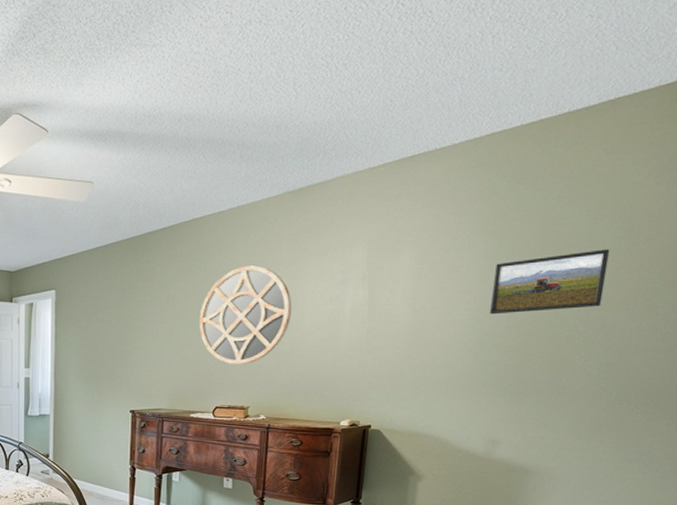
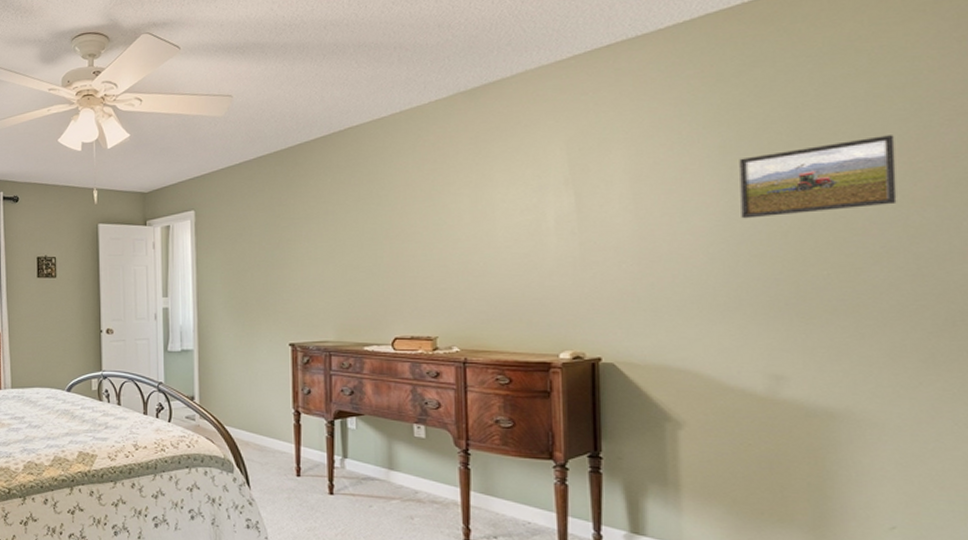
home mirror: present [199,265,292,364] -> none [366,174,479,287]

